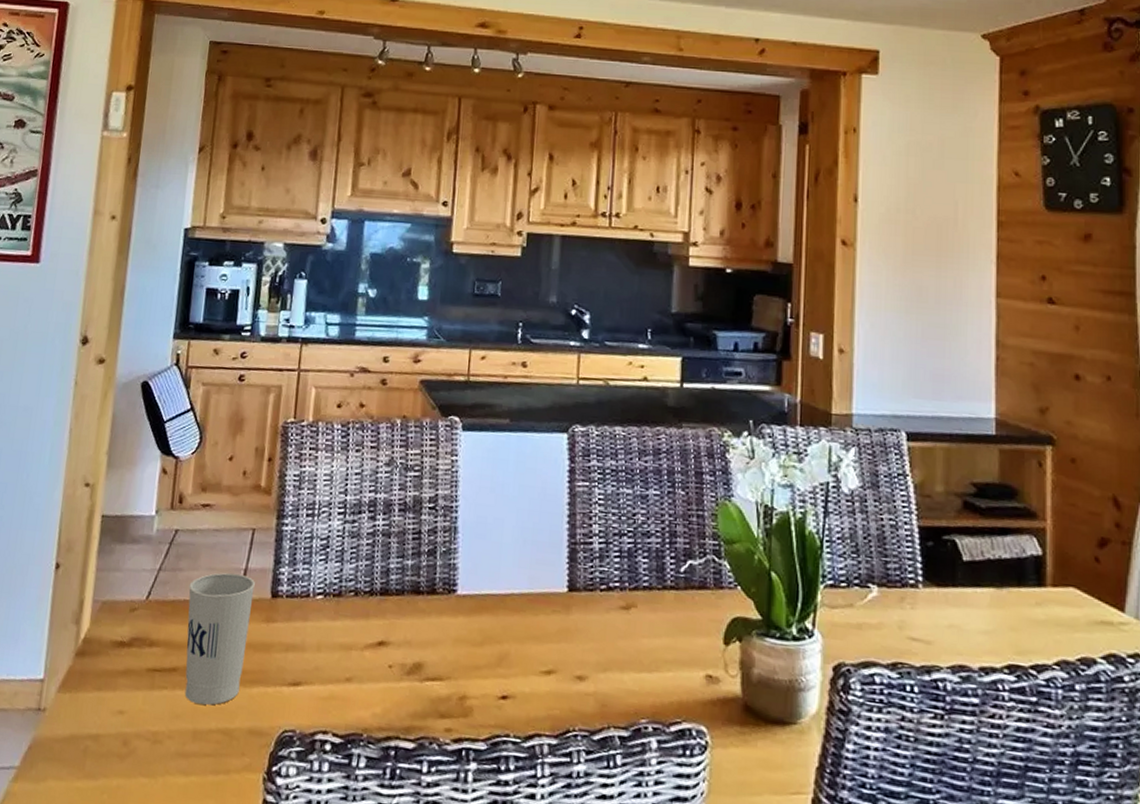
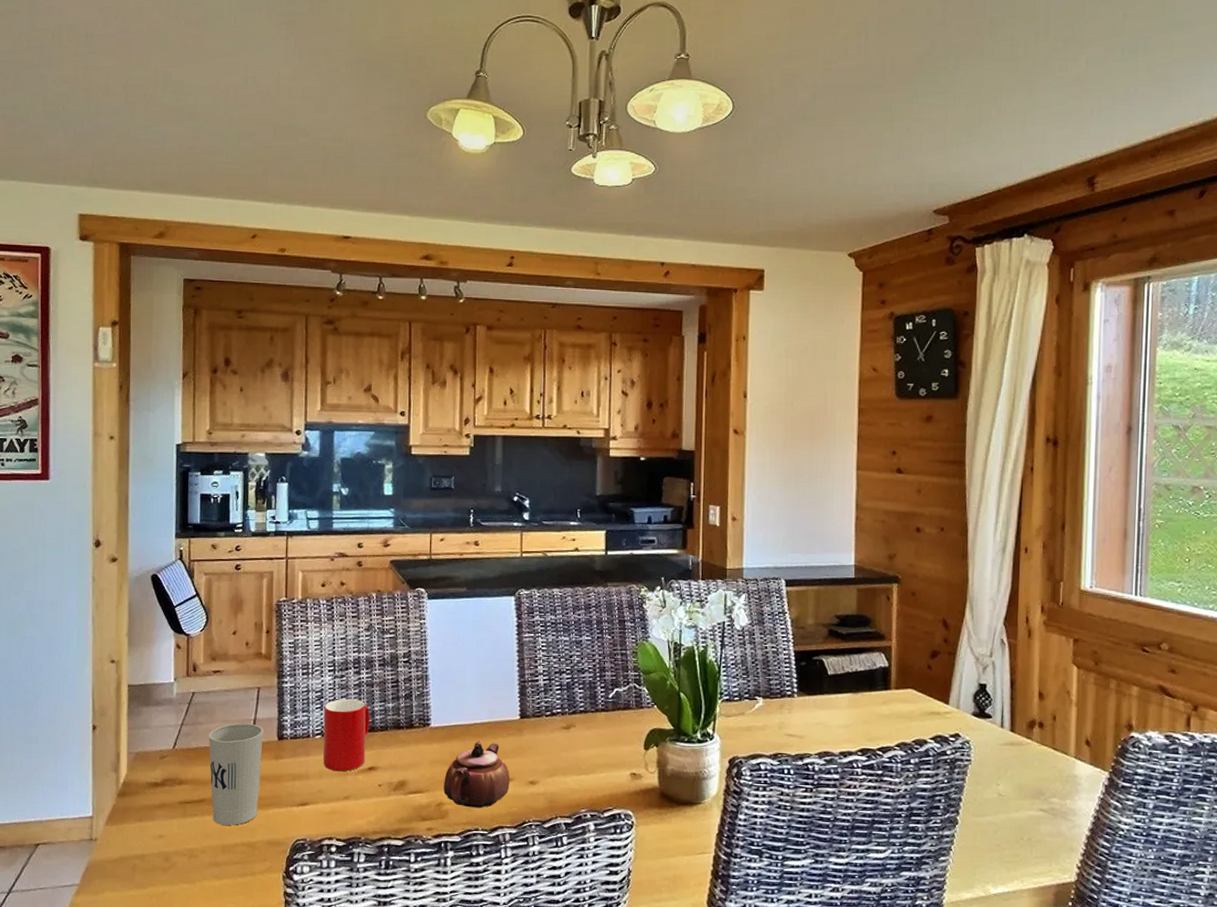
cup: none [323,550,385,645] -> present [323,698,370,772]
teapot: none [468,616,553,707] -> present [444,740,510,808]

